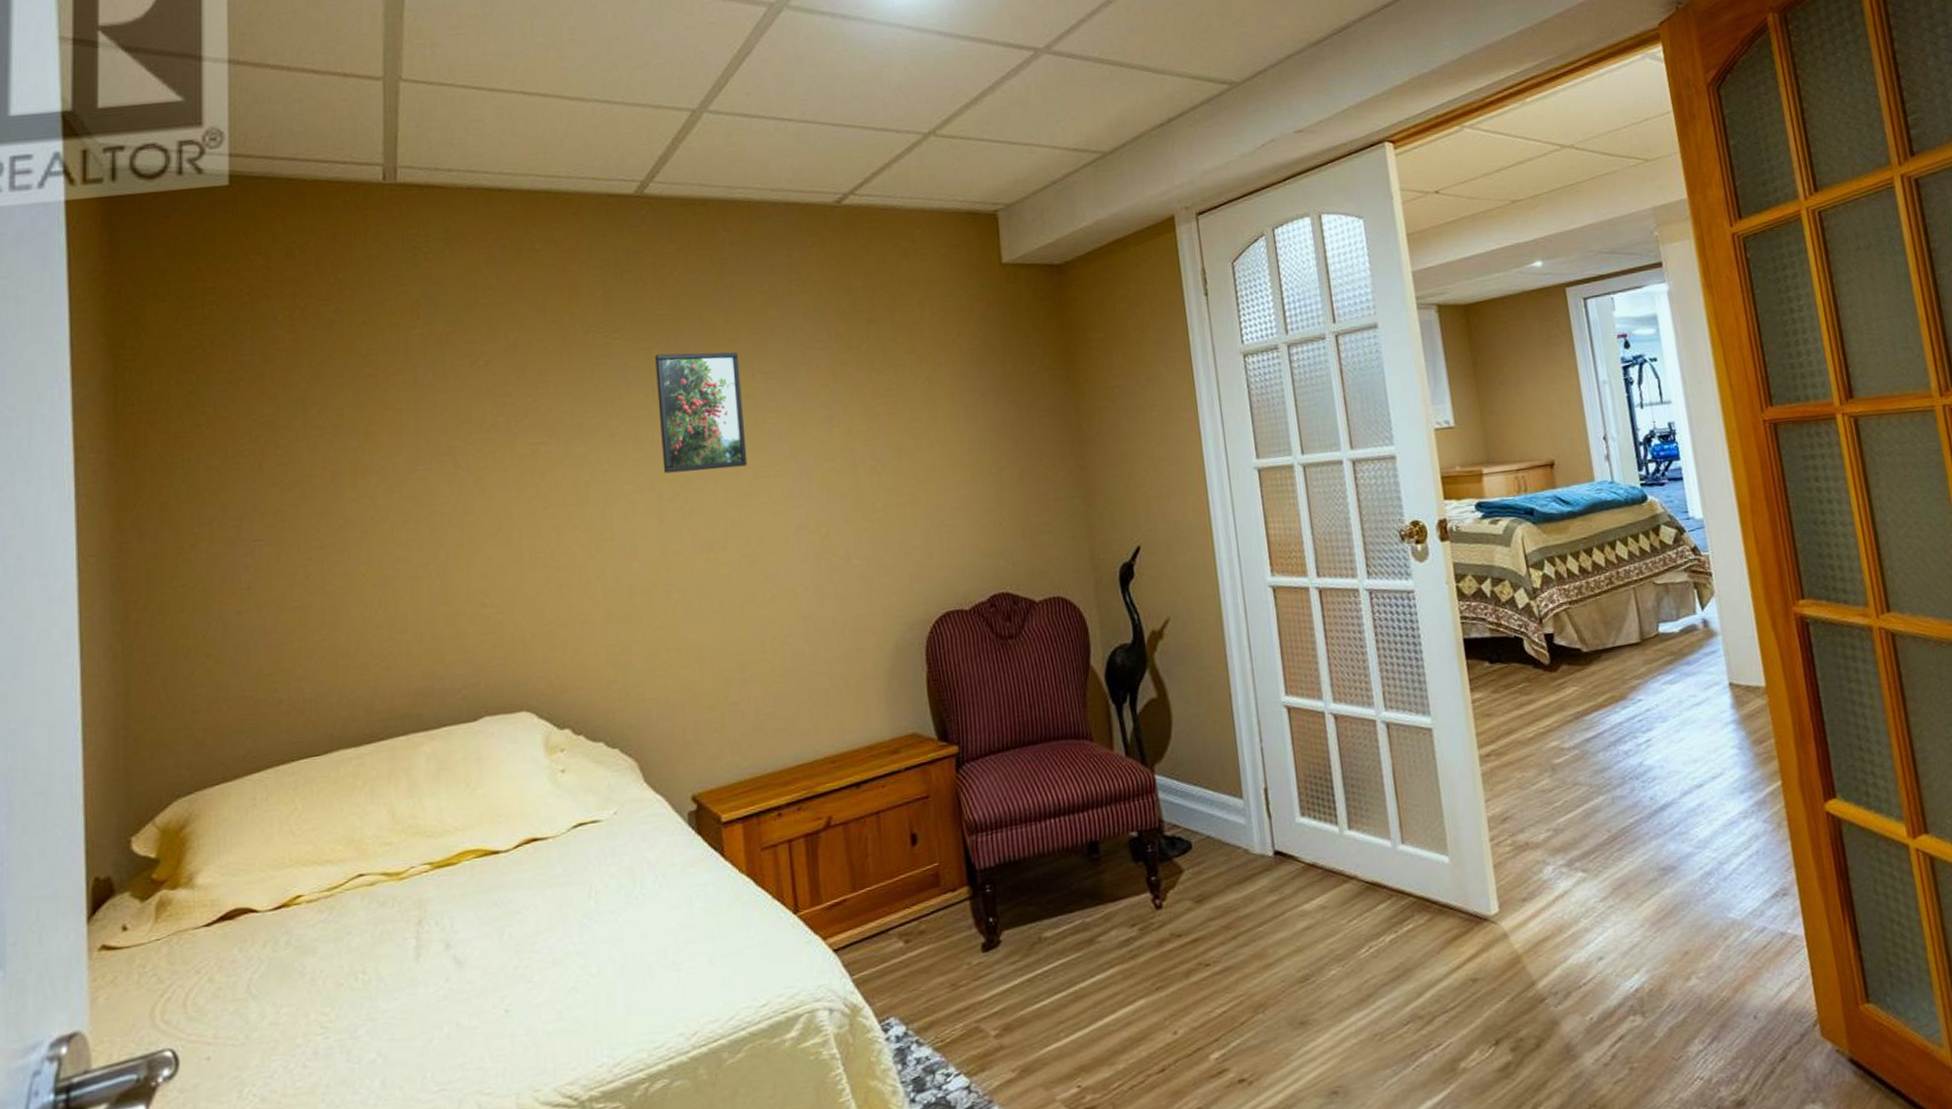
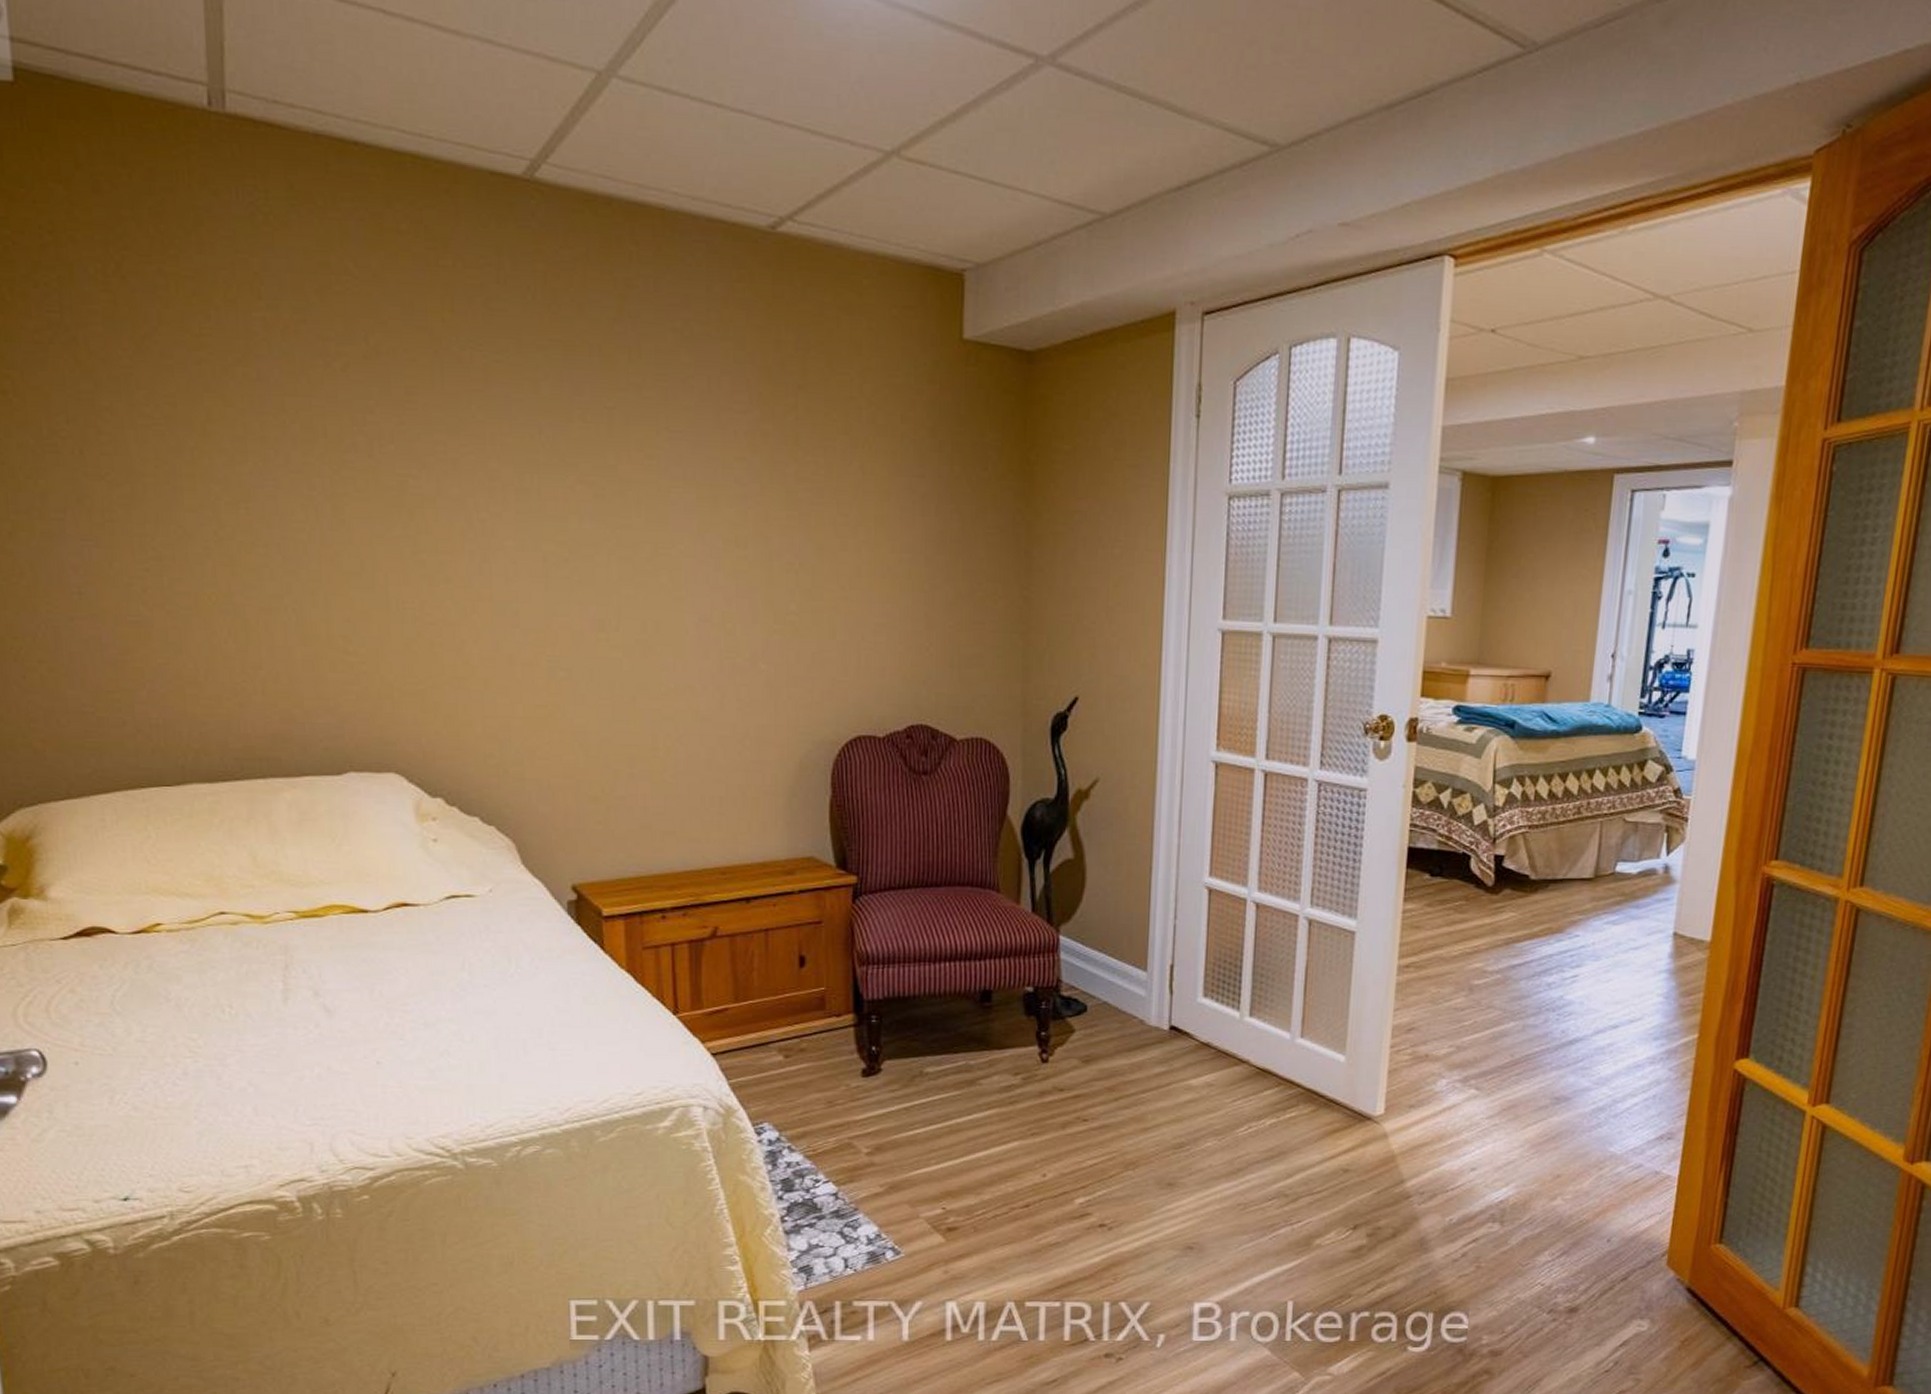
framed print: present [655,351,748,474] -> none [544,388,647,539]

